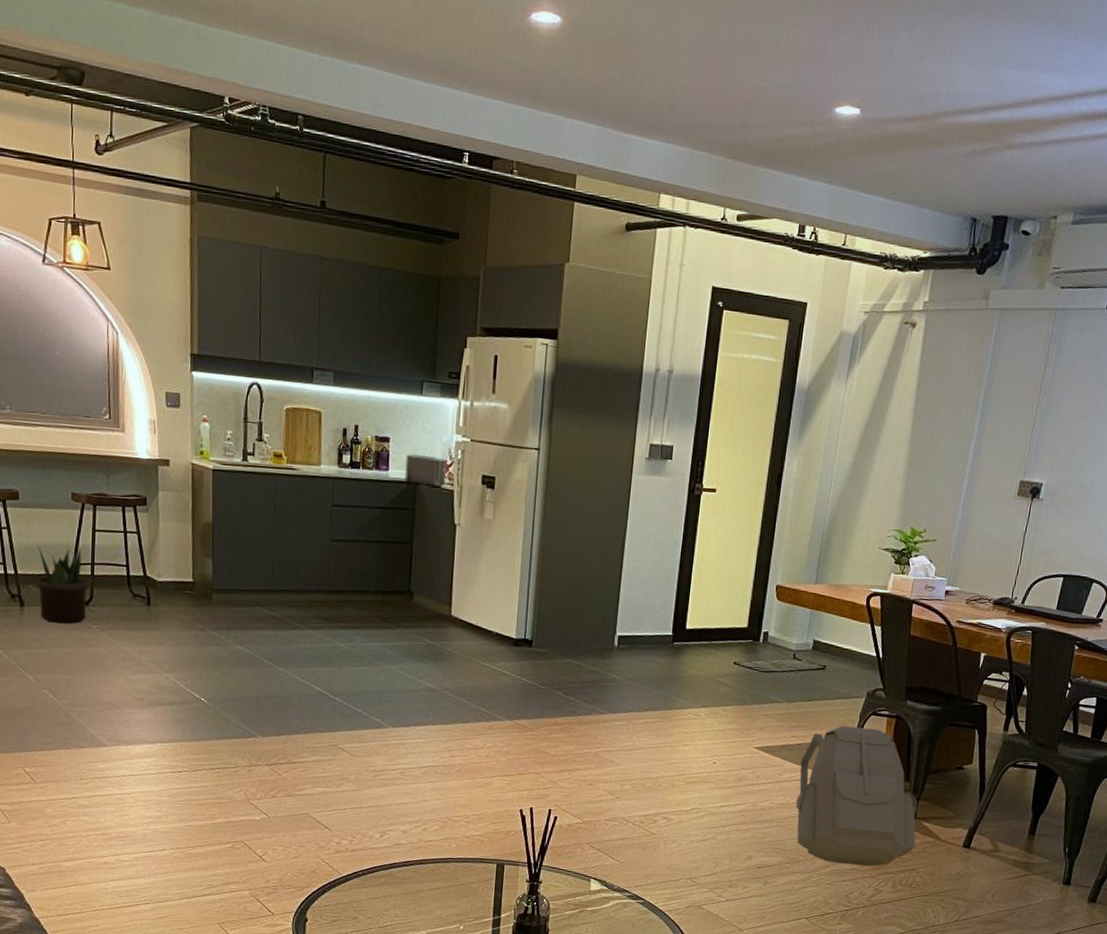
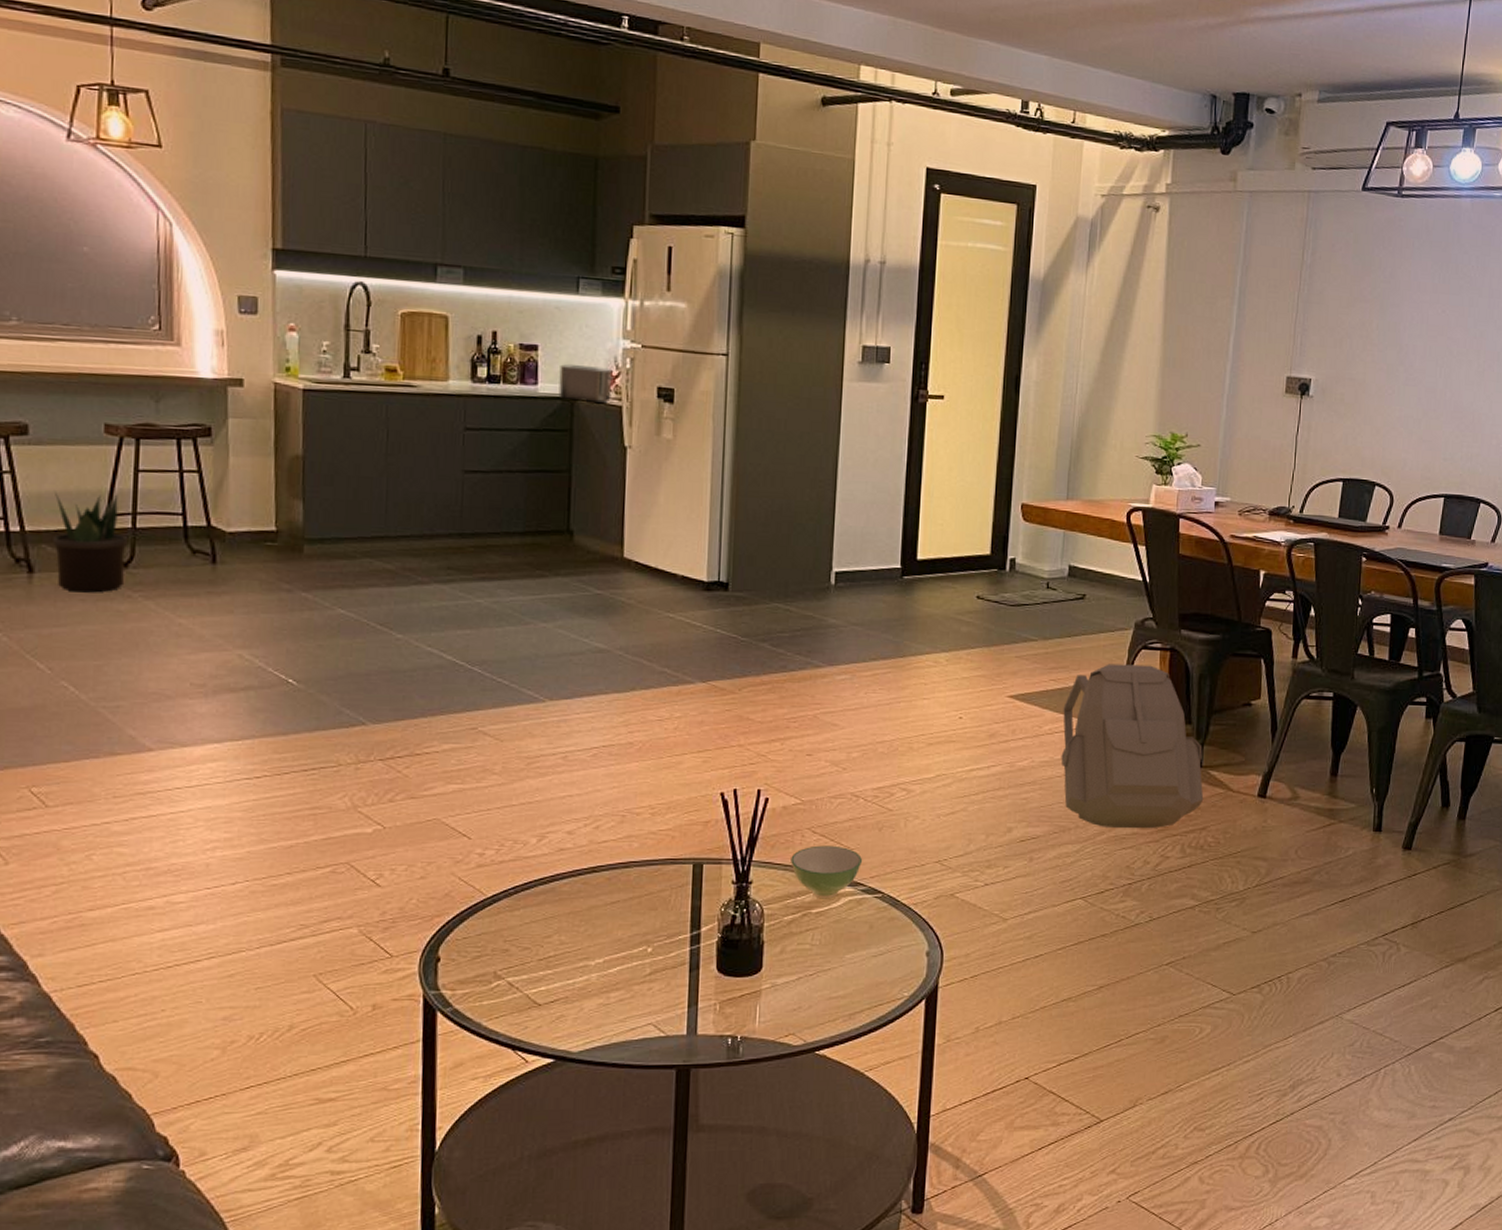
bowl: none [572,857,630,902] -> present [791,845,863,901]

